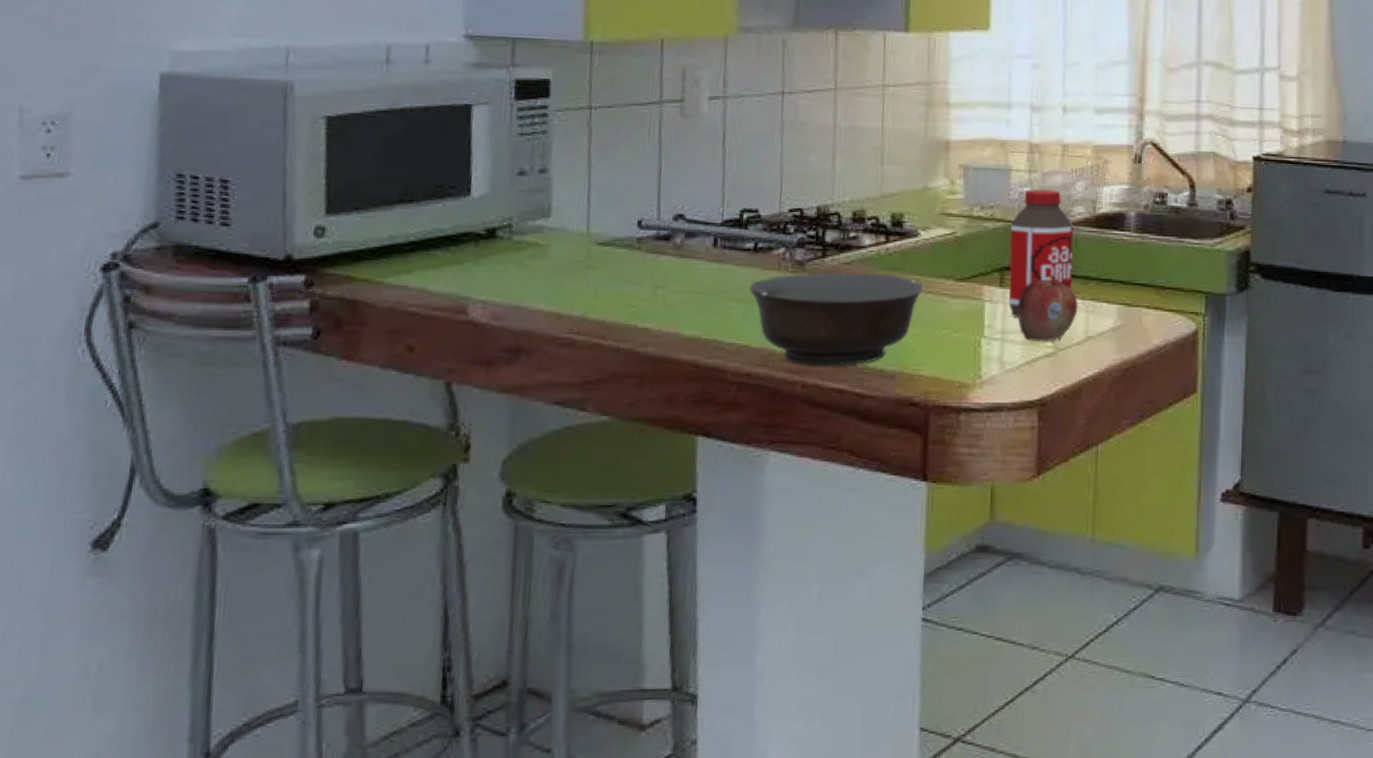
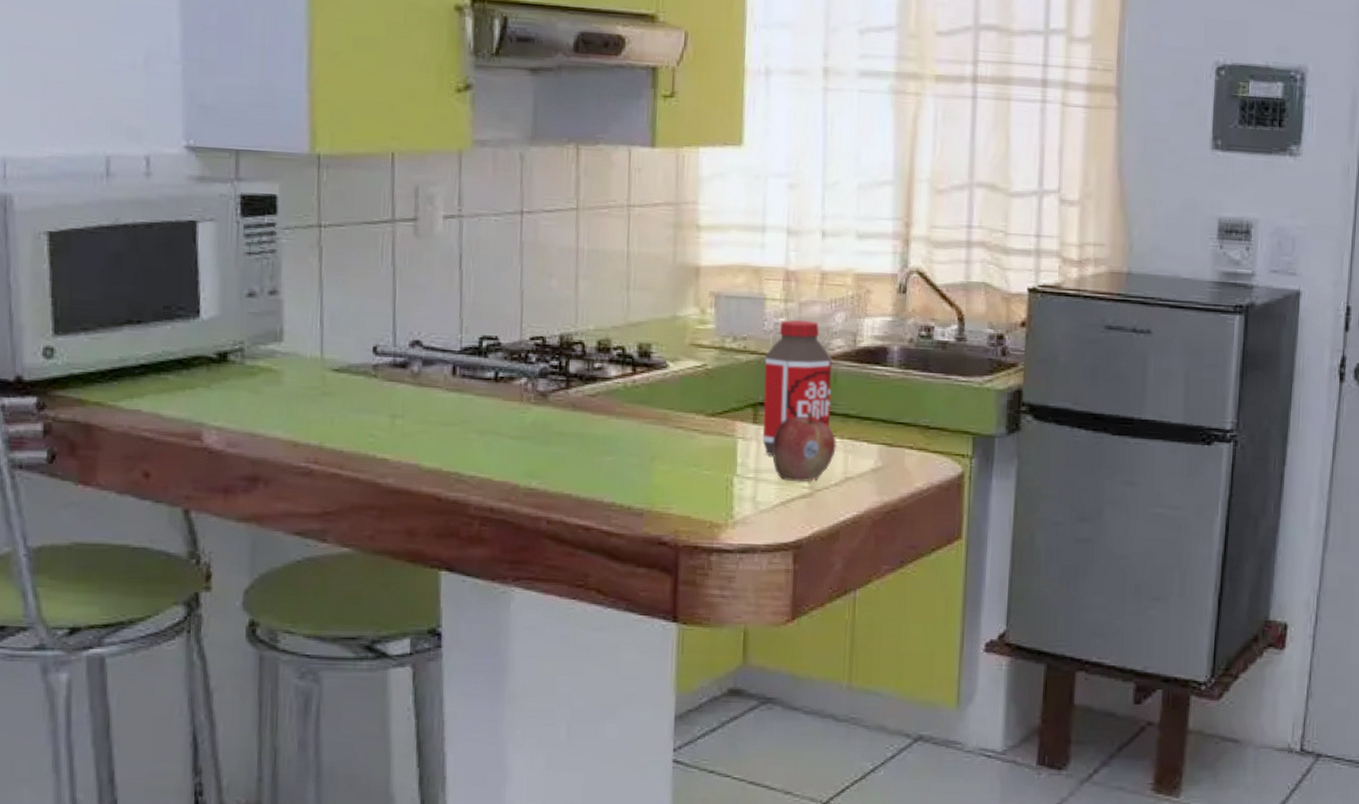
bowl: present [749,272,925,366] -> none [490,404,674,502]

